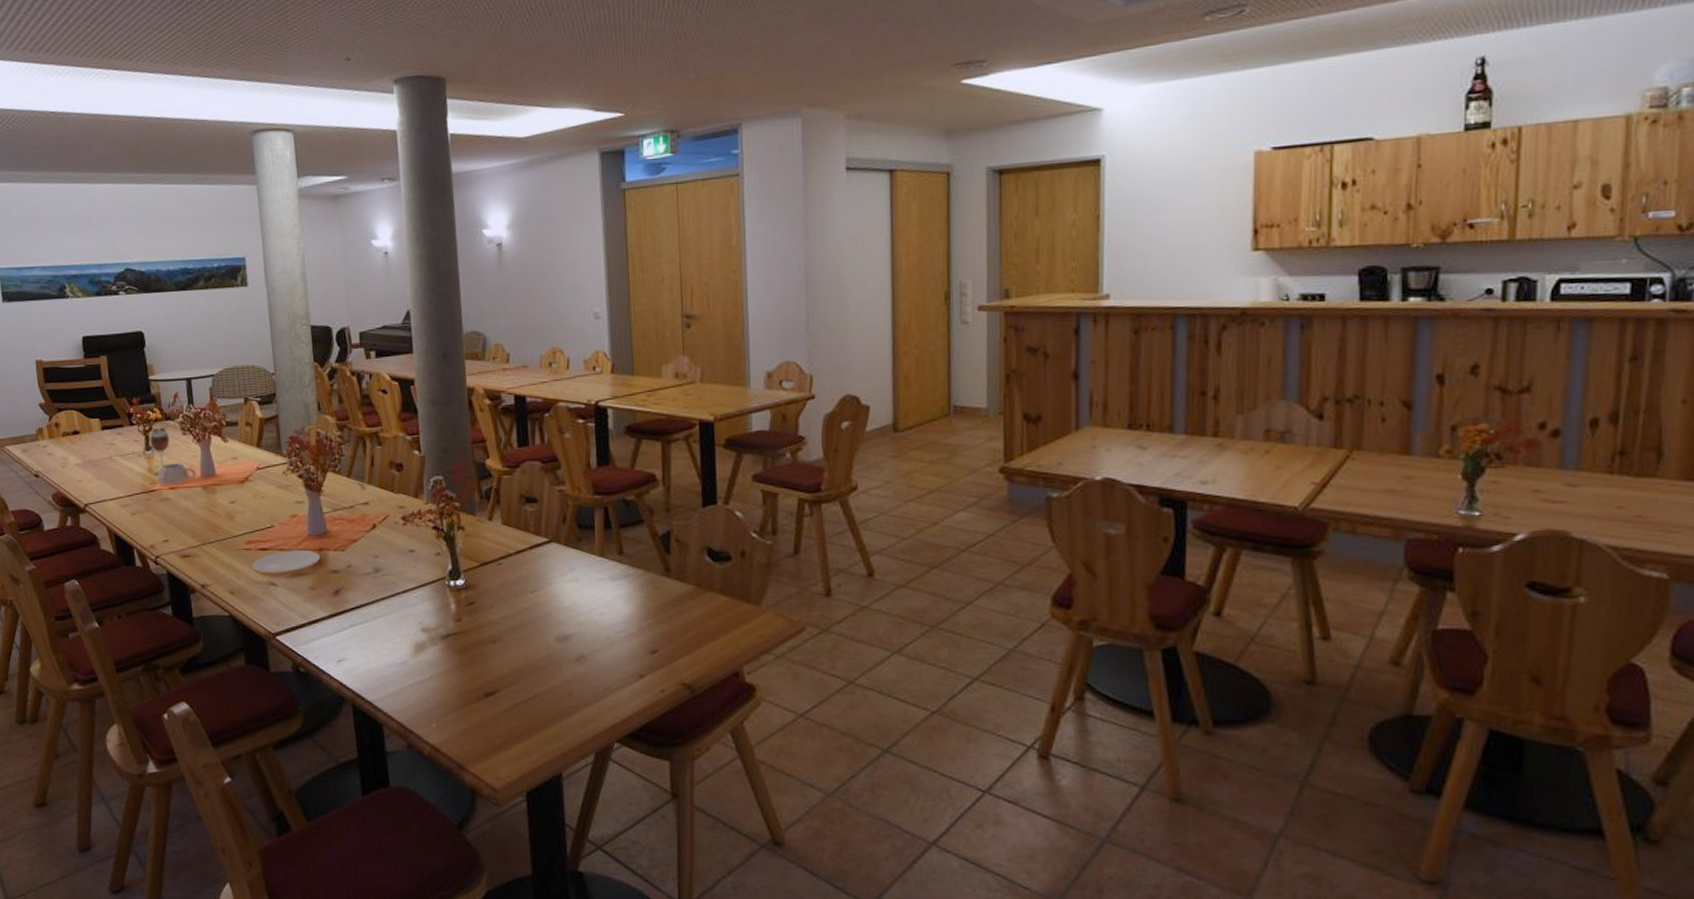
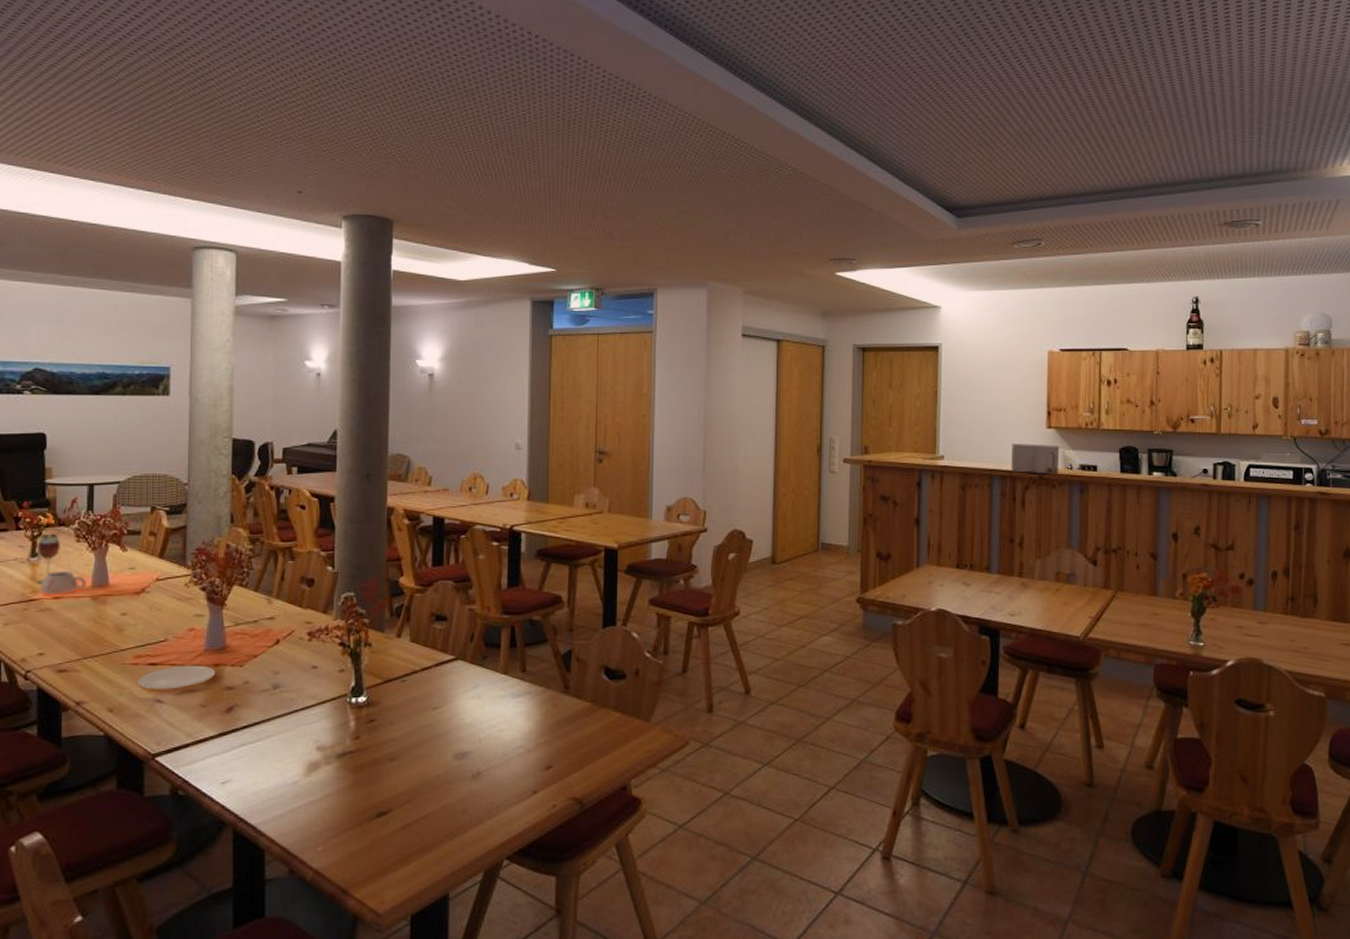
toaster: none [1201,271,1271,311] -> present [1010,443,1060,475]

